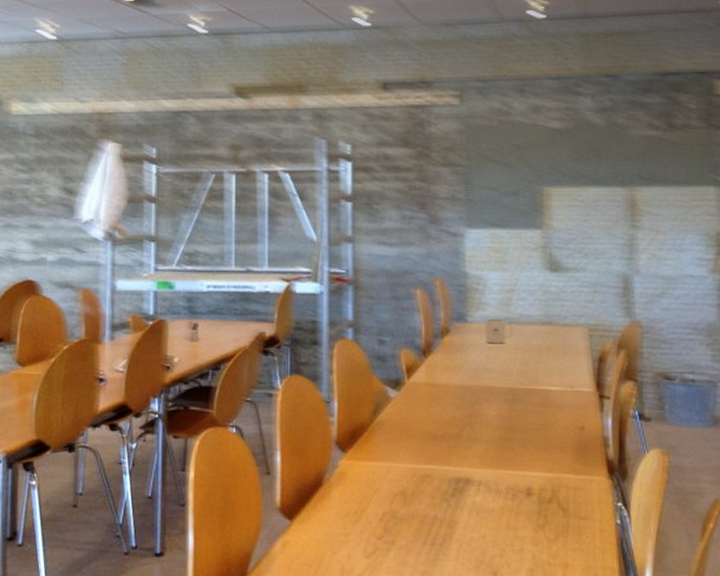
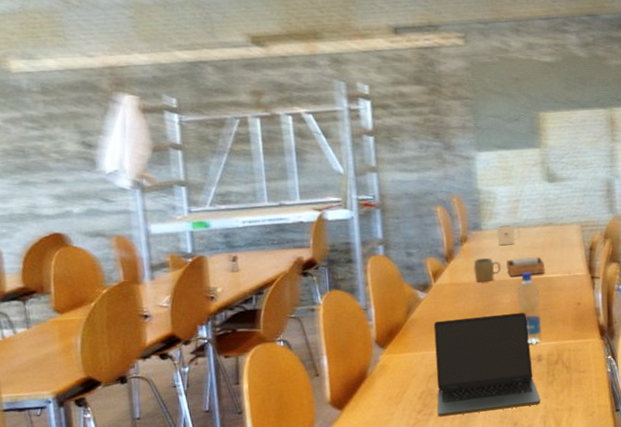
laptop: none [400,427,528,553] -> present [433,312,541,417]
mug: none [454,356,488,387] -> present [473,258,501,283]
napkin holder: none [494,360,541,385] -> present [506,257,545,277]
bottle: none [505,380,534,474] -> present [517,272,543,345]

